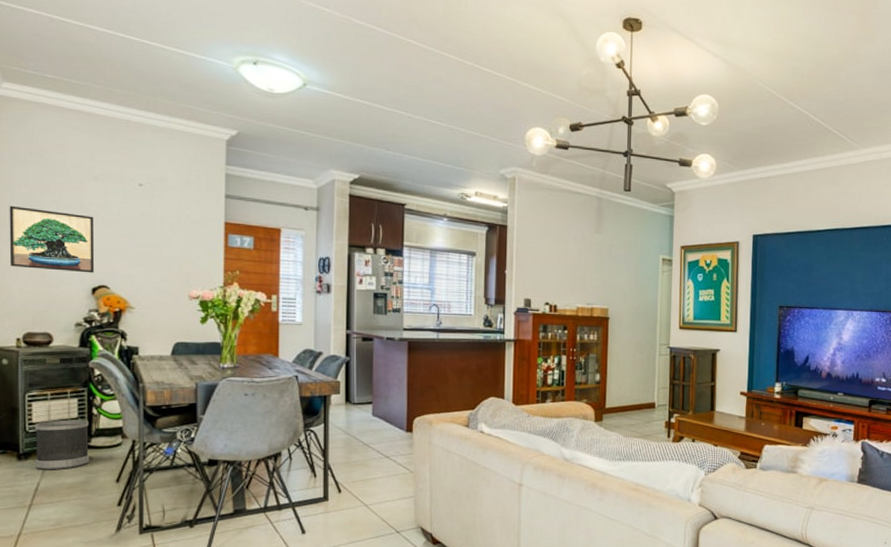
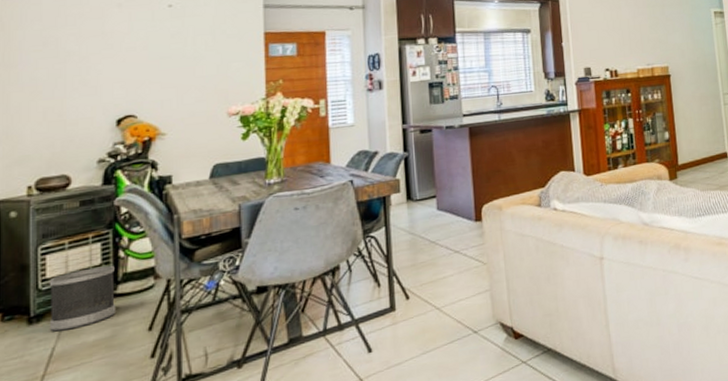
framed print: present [9,205,95,273] -> none [20,44,120,109]

